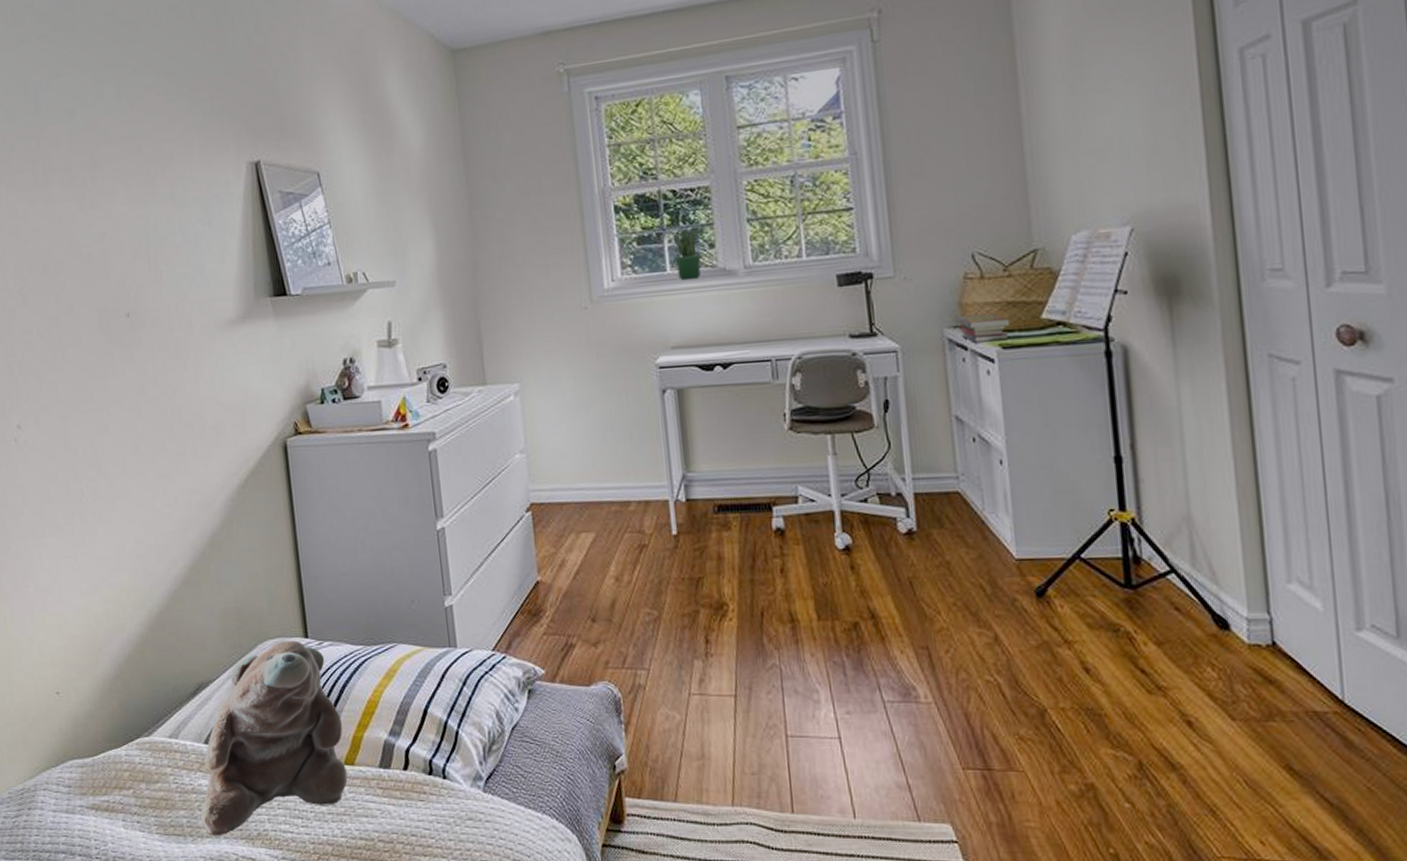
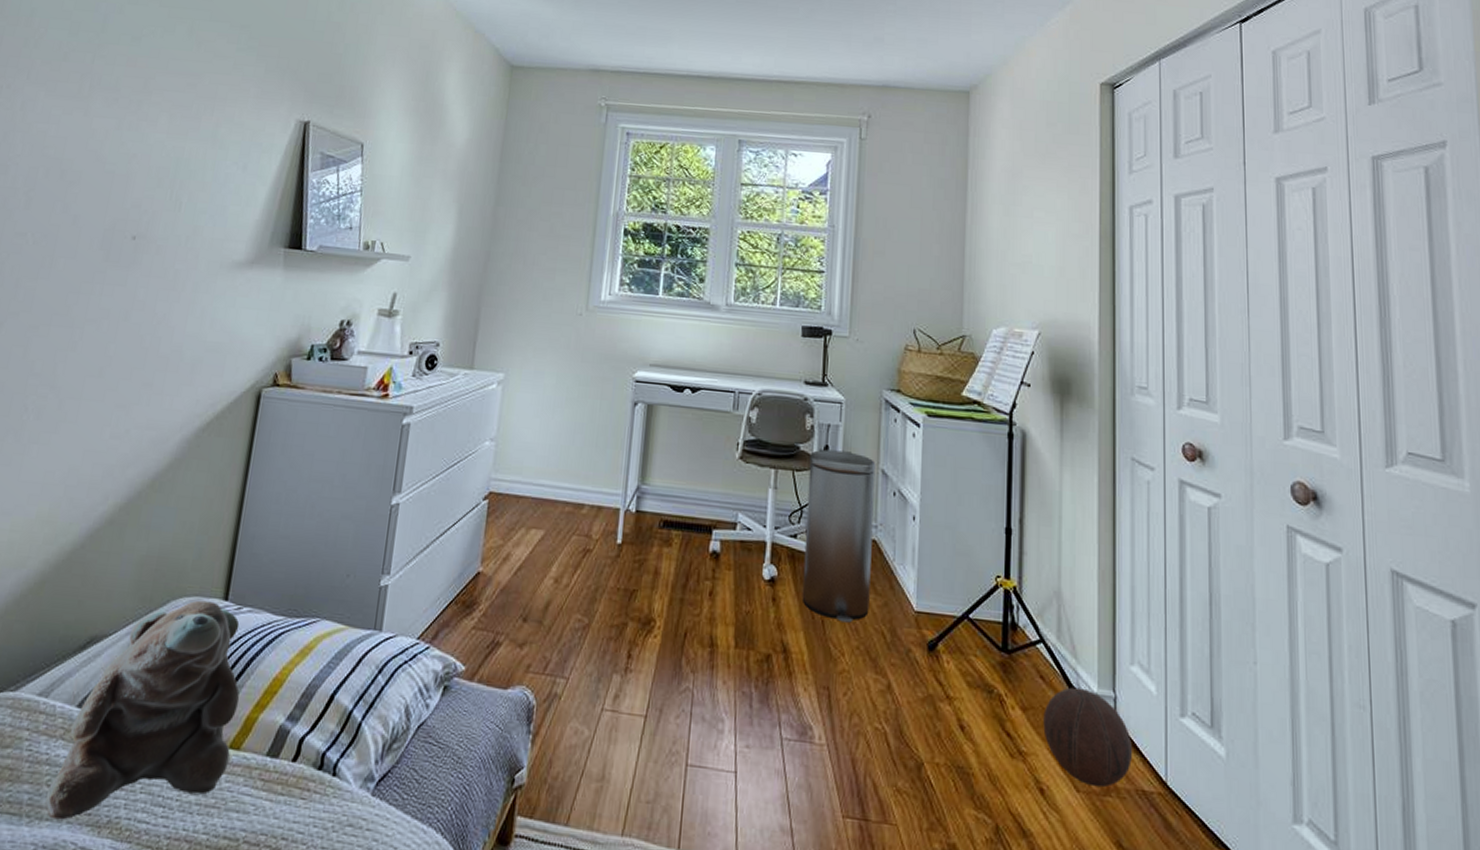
planter: present [674,225,702,281] -> none [668,259,692,308]
pedal bin: none [868,402,962,581] -> present [802,449,876,623]
books: present [954,313,1009,343] -> none [892,380,936,411]
basketball: none [1183,614,1299,714] -> present [1043,687,1133,788]

